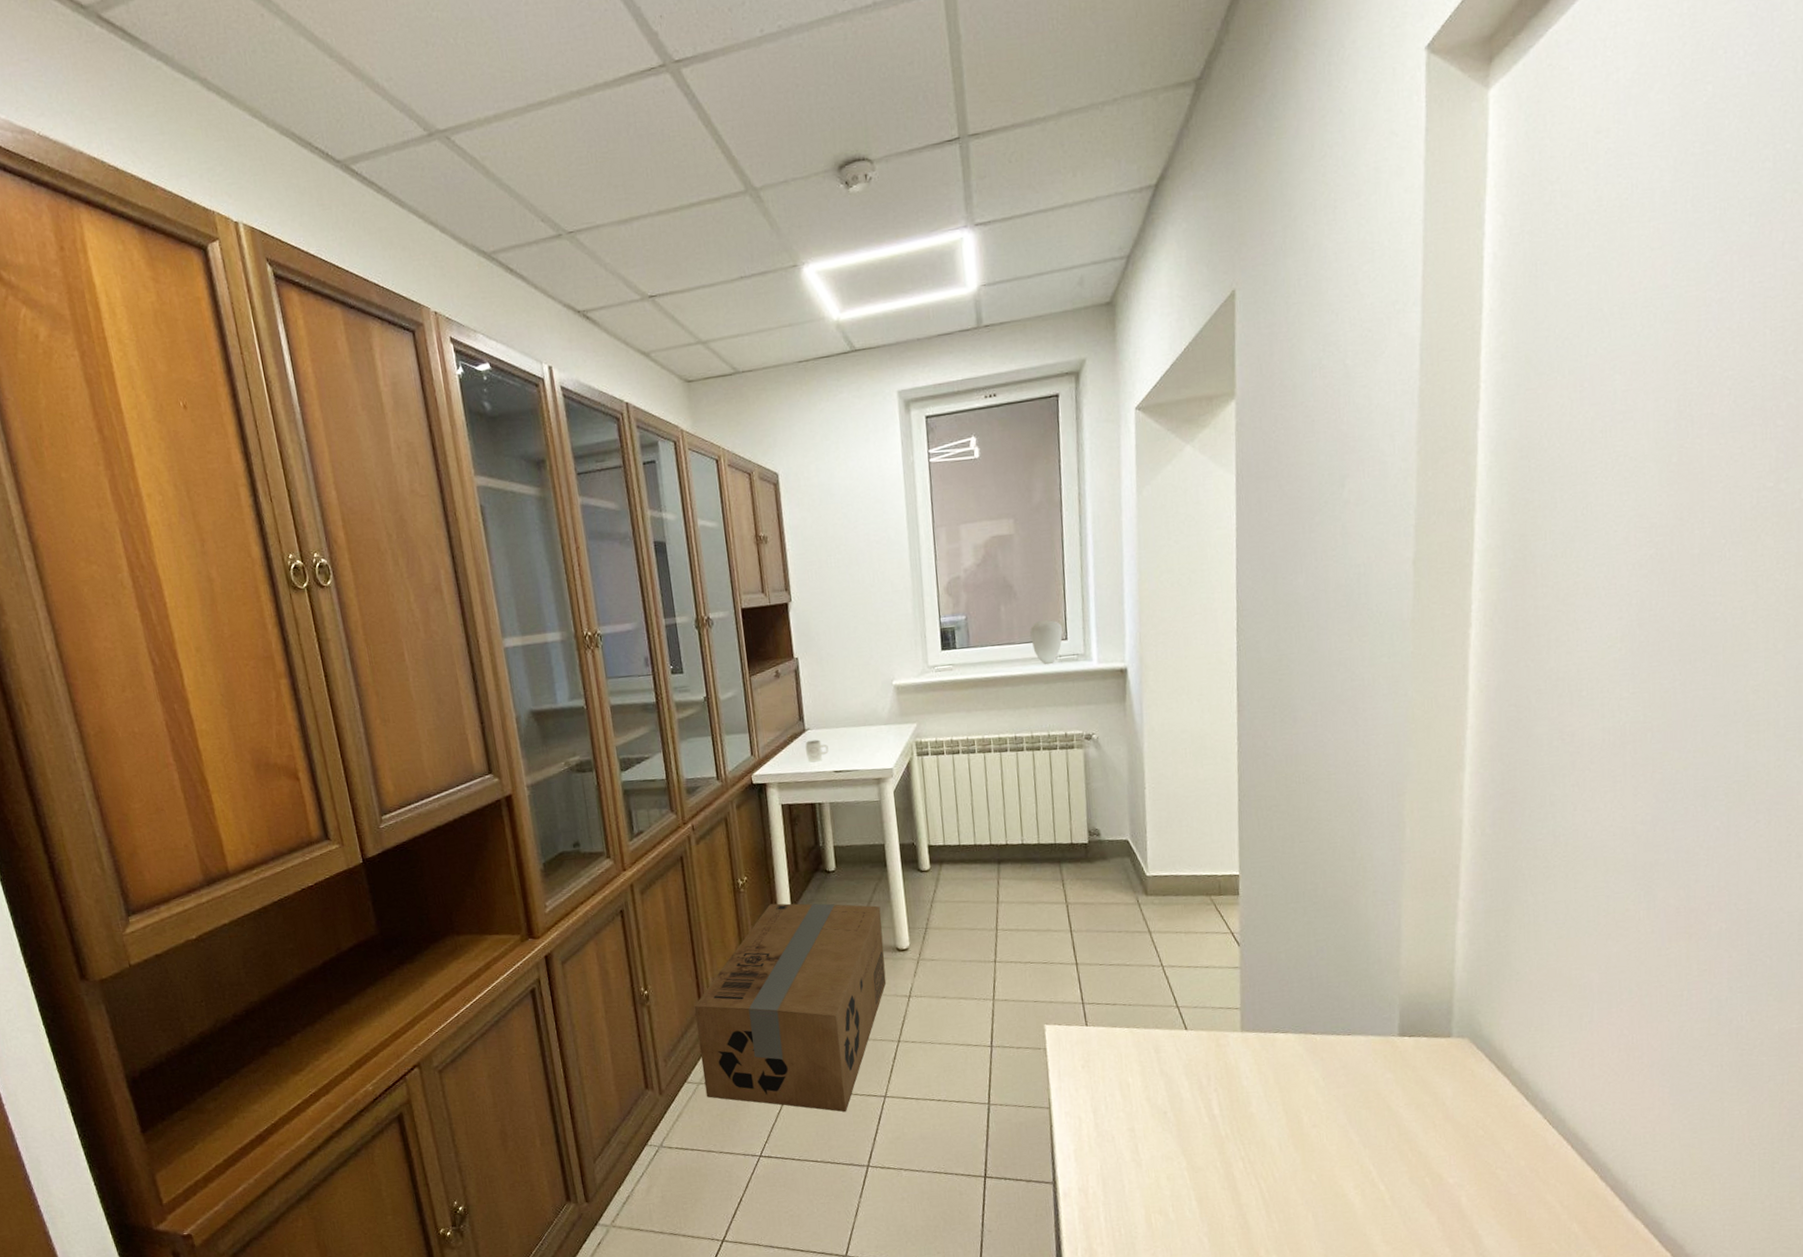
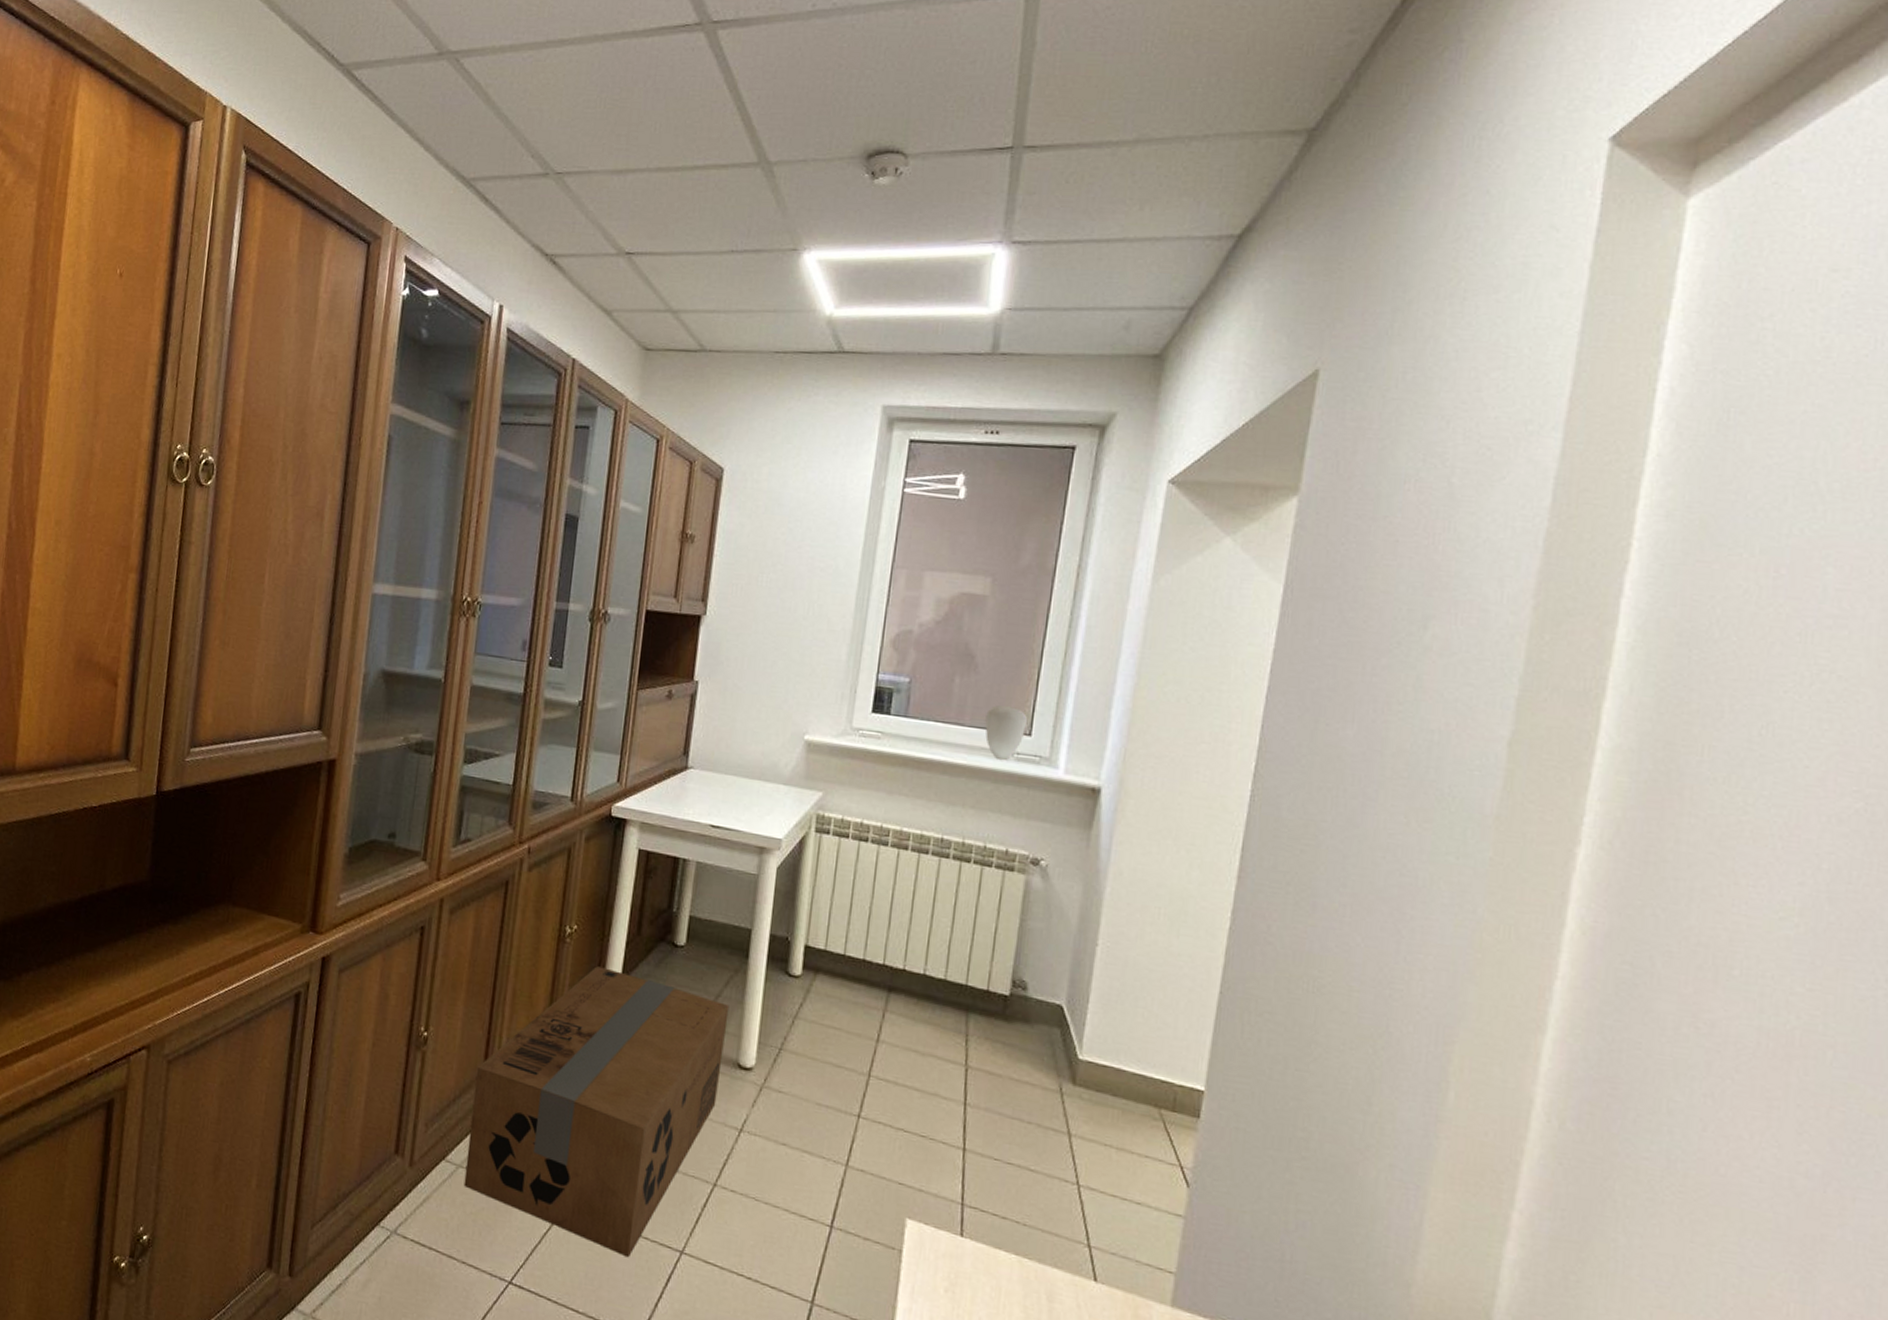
mug: present [805,739,829,763] -> none [682,781,710,809]

